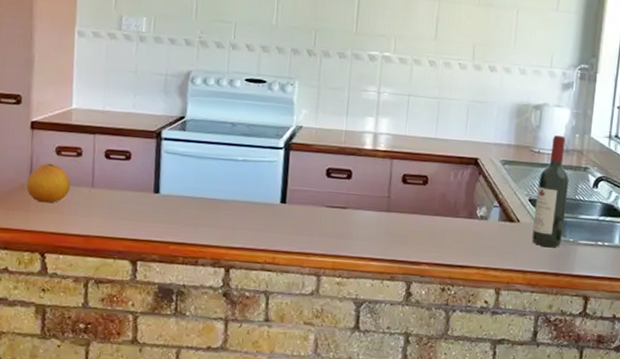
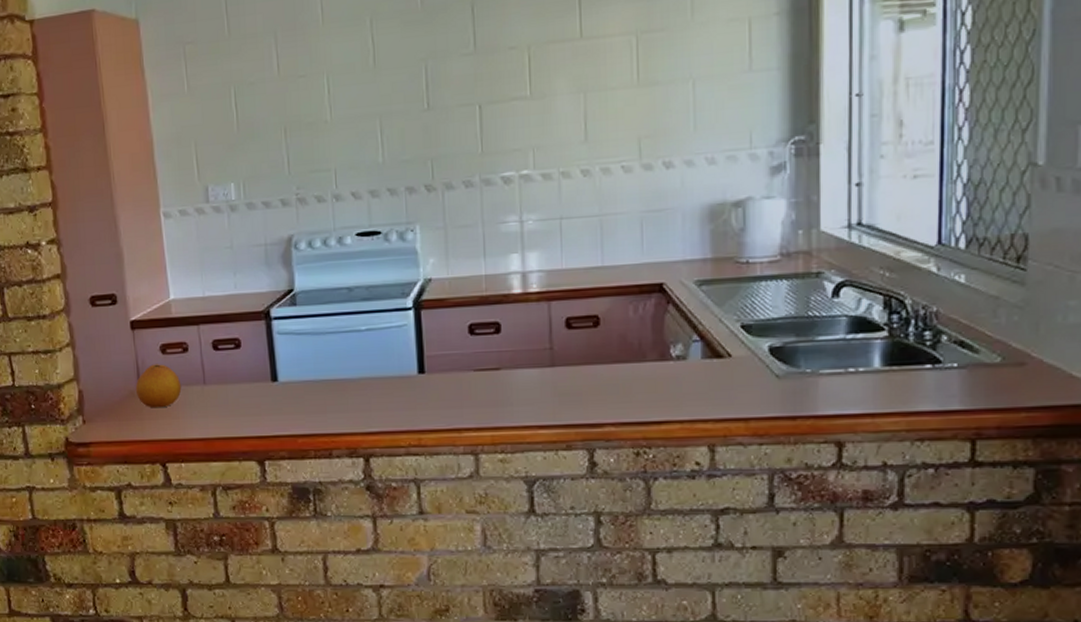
wine bottle: present [532,135,570,247] -> none [750,236,797,384]

